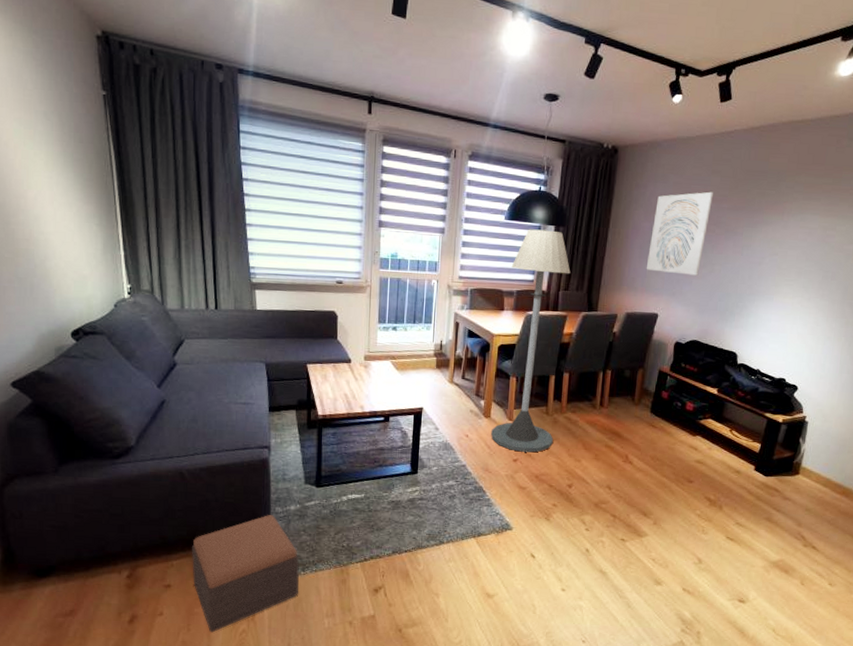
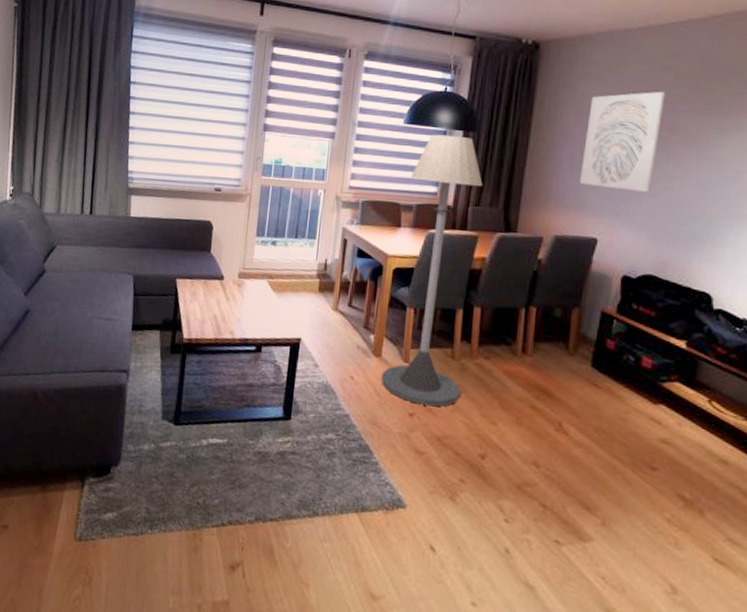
footstool: present [191,515,300,633] -> none [31,453,148,594]

